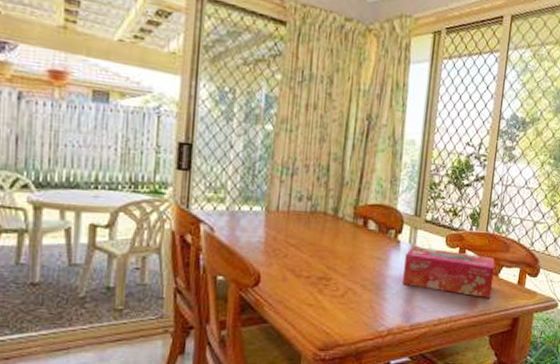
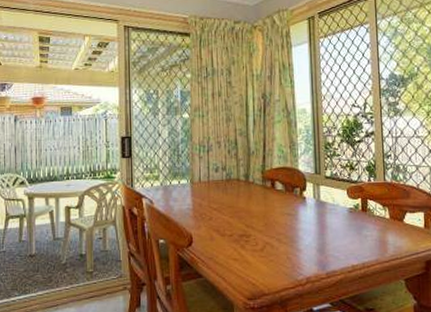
tissue box: present [403,246,495,298] -> none [312,200,400,243]

